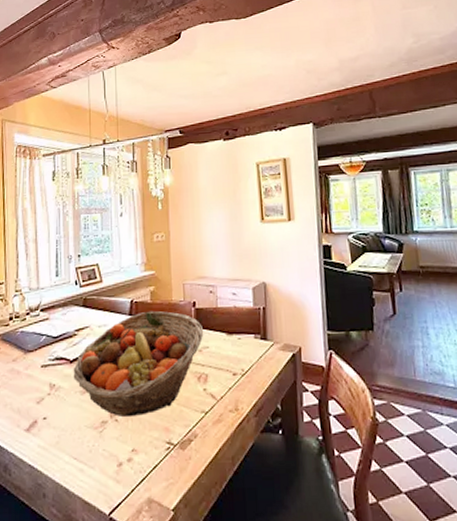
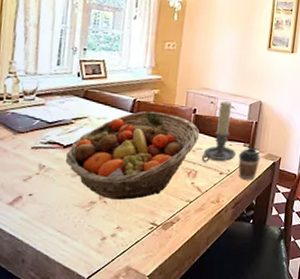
candle holder: none [210,288,247,363] -> present [202,101,236,162]
coffee cup: none [251,338,277,380] -> present [238,147,261,181]

